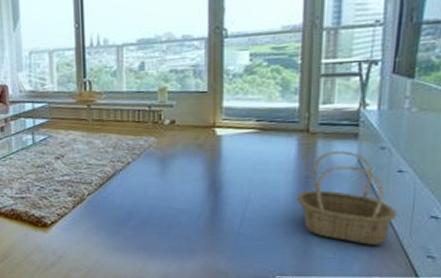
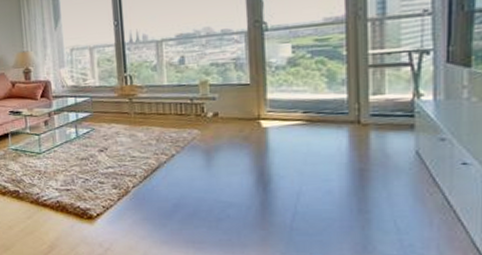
basket: present [296,151,398,245] -> none [352,142,466,242]

